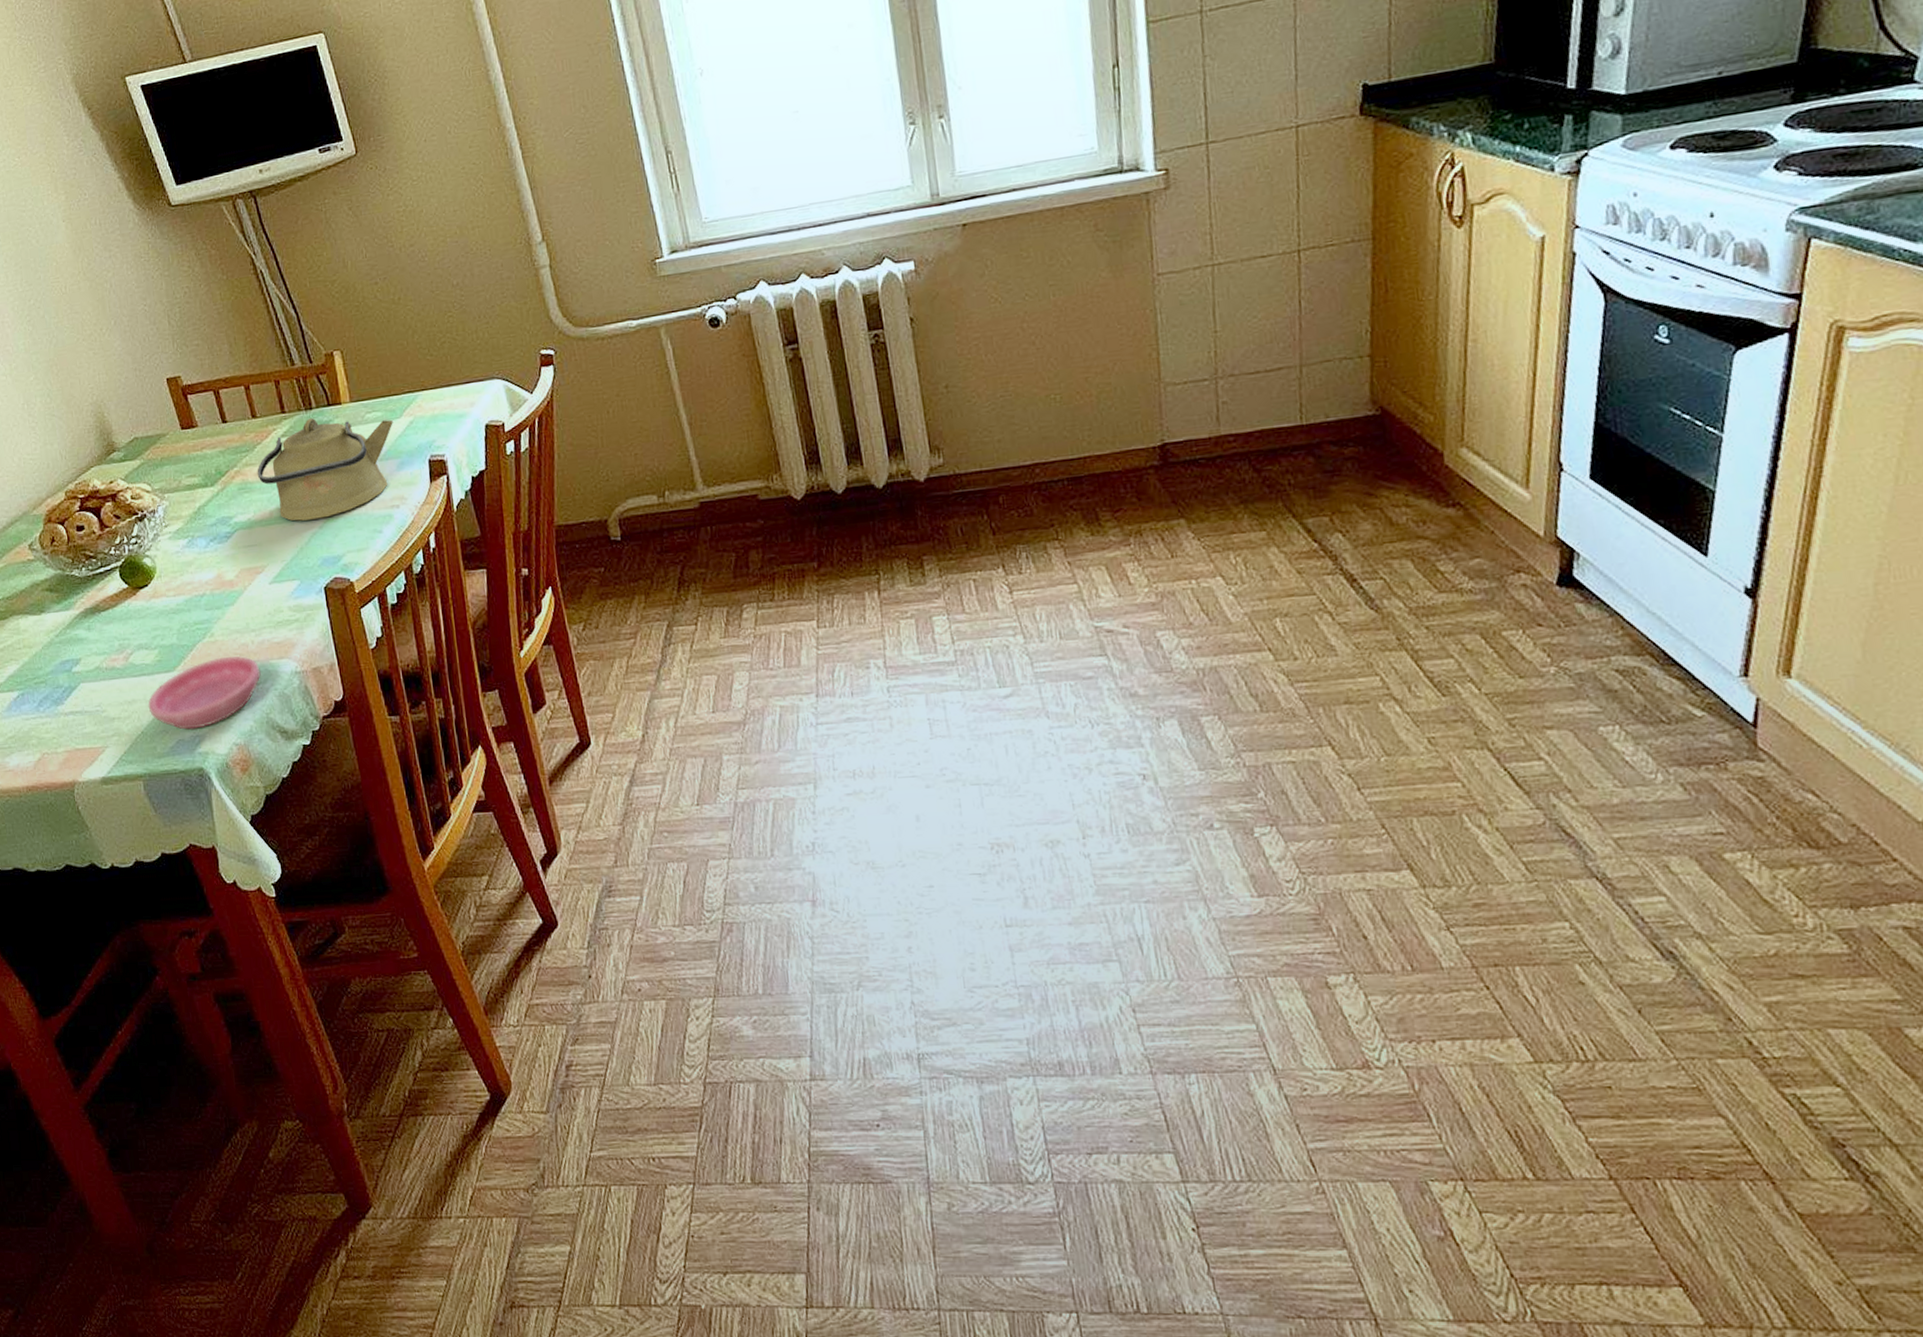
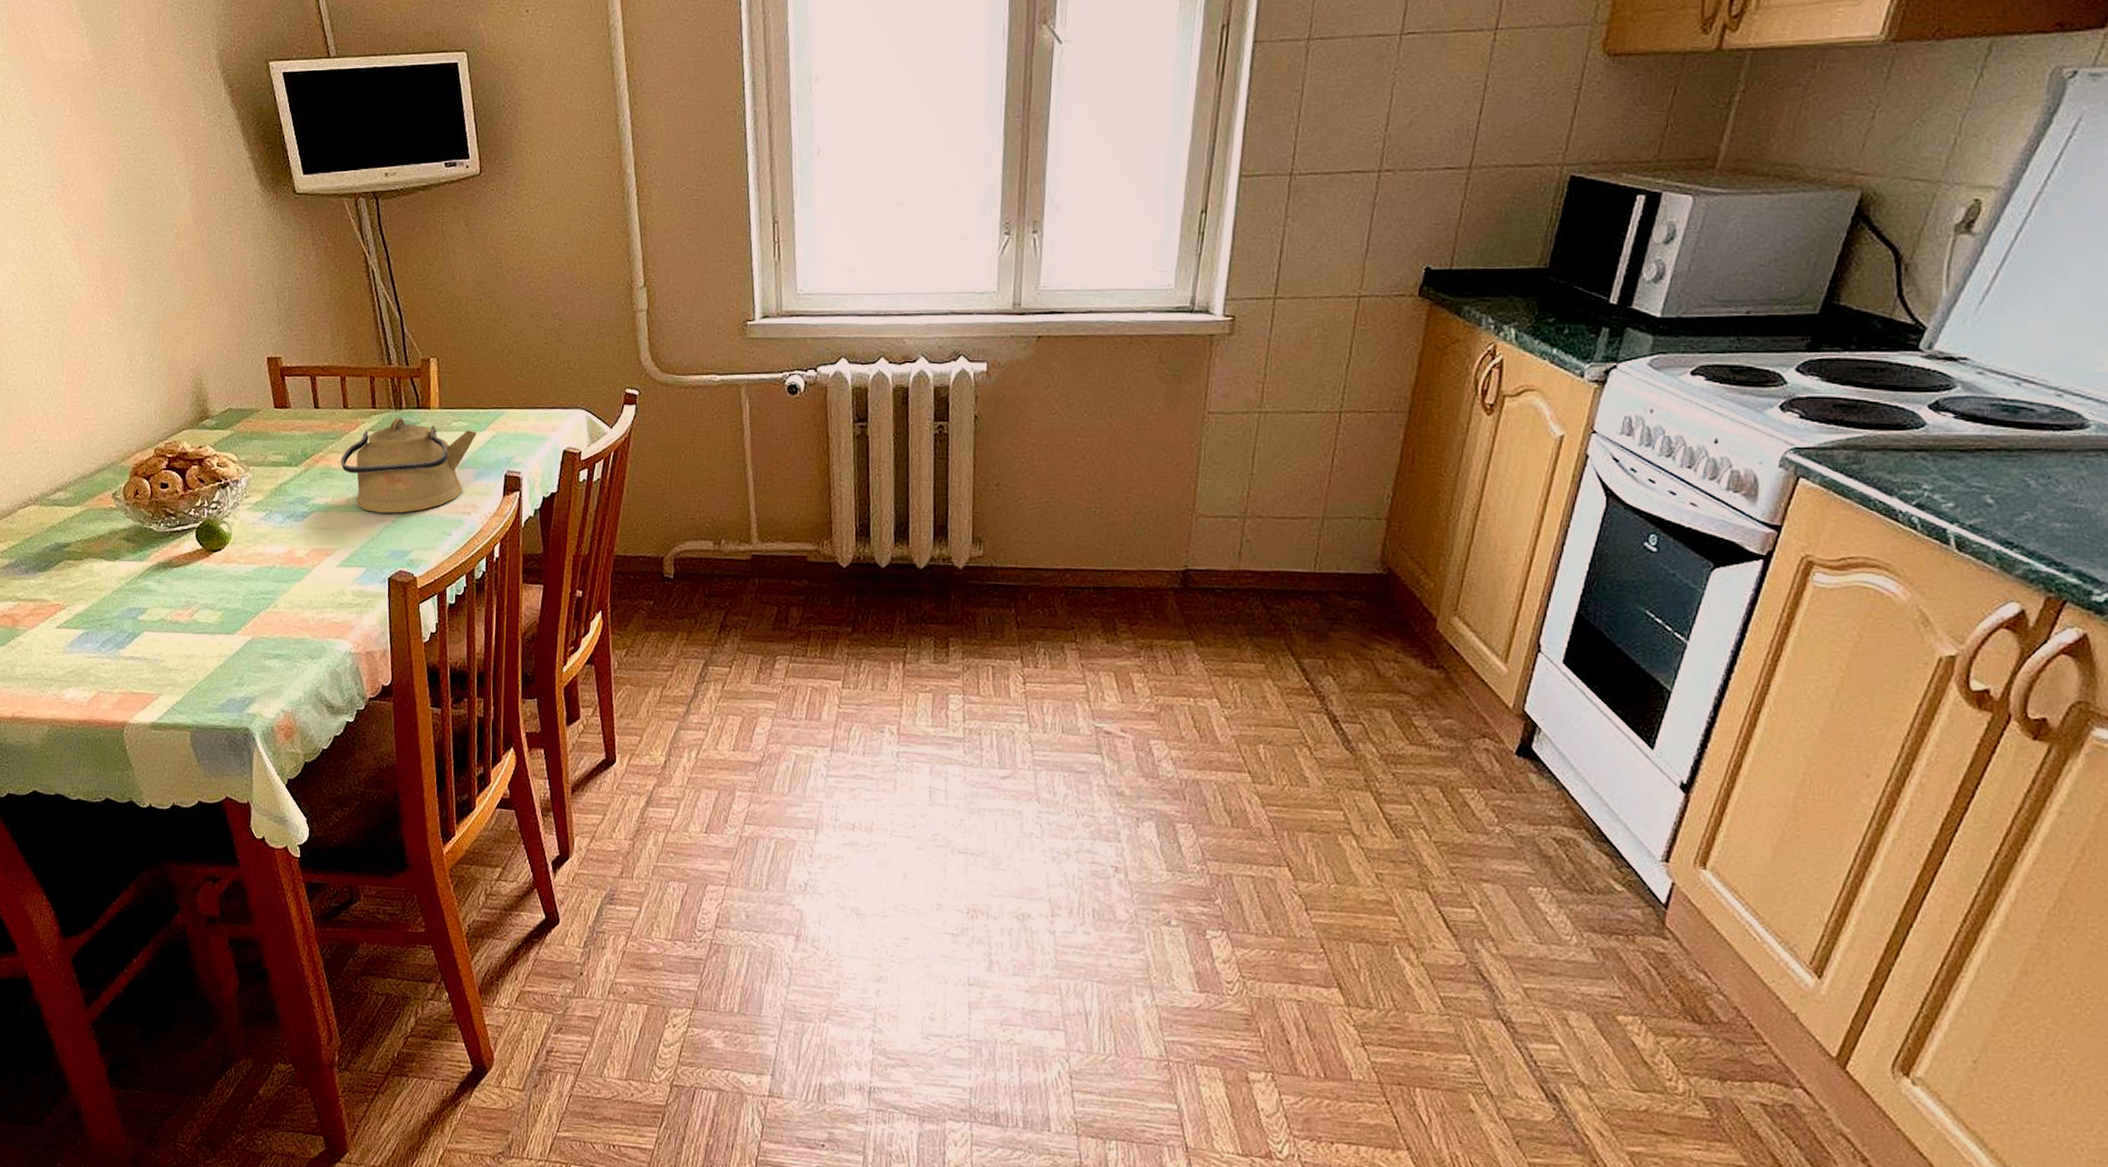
saucer: present [148,656,261,730] -> none [205,627,317,692]

